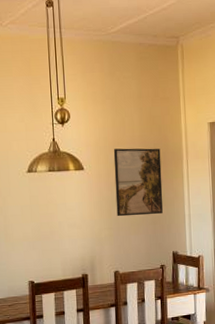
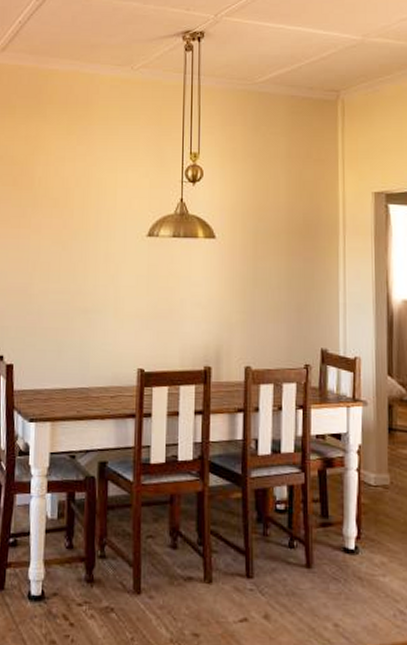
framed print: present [113,148,163,217] -> none [252,216,312,300]

